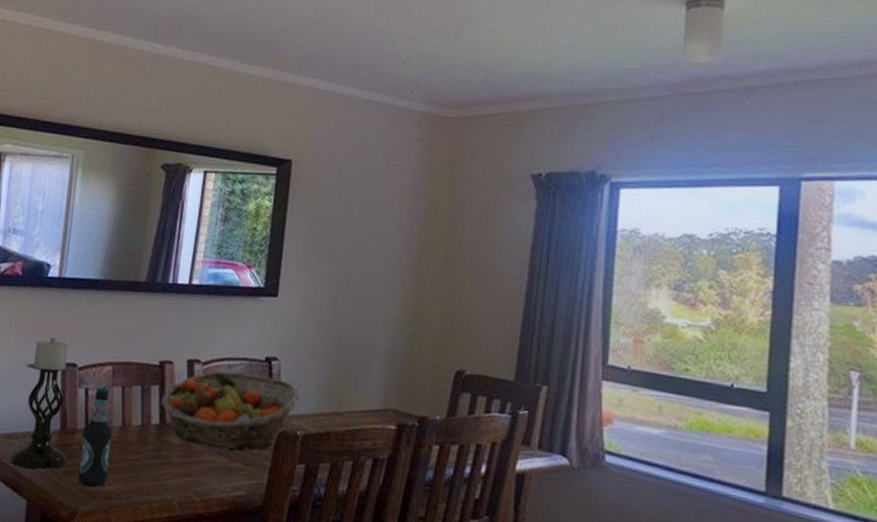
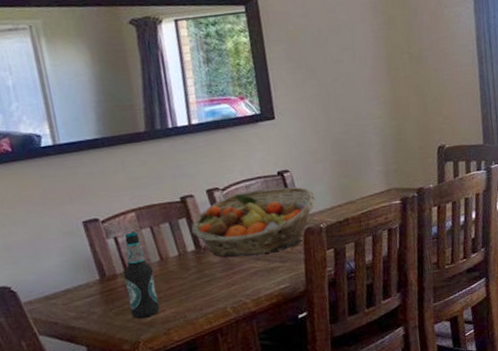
candle holder: present [11,337,73,469] -> none [45,200,116,321]

